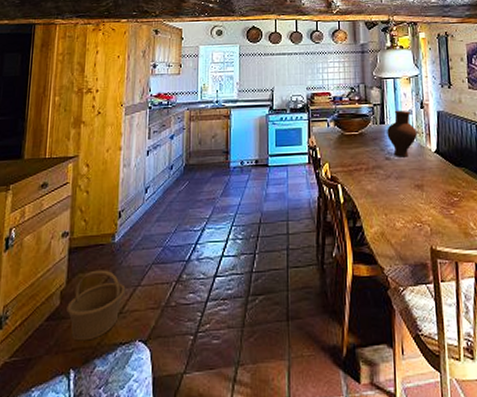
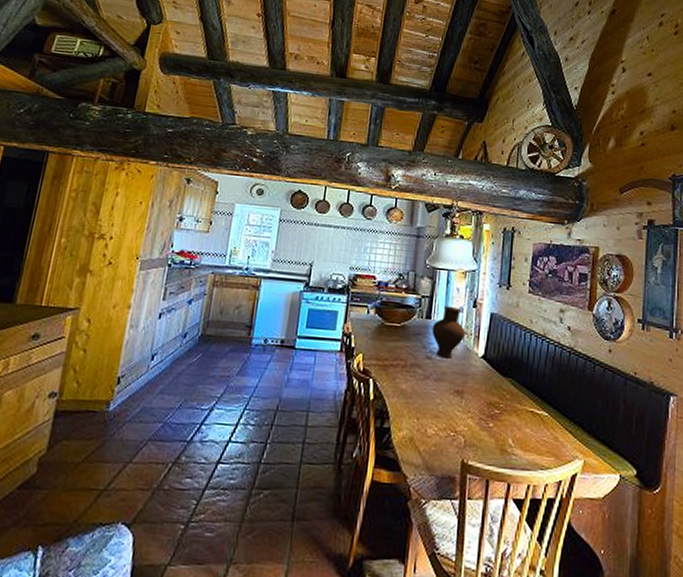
basket: present [66,270,126,341] -> none [43,439,115,517]

